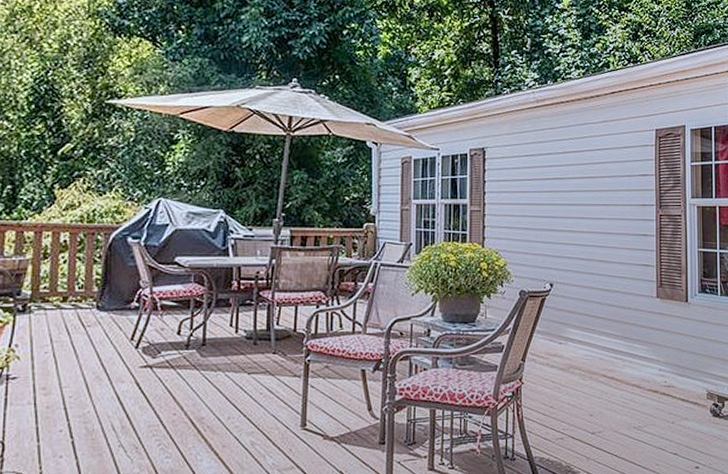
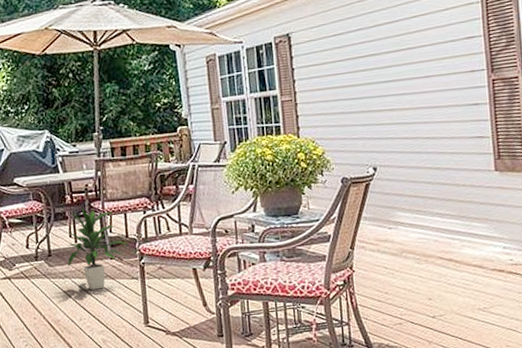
indoor plant: none [222,295,294,386] -> present [66,207,127,290]

